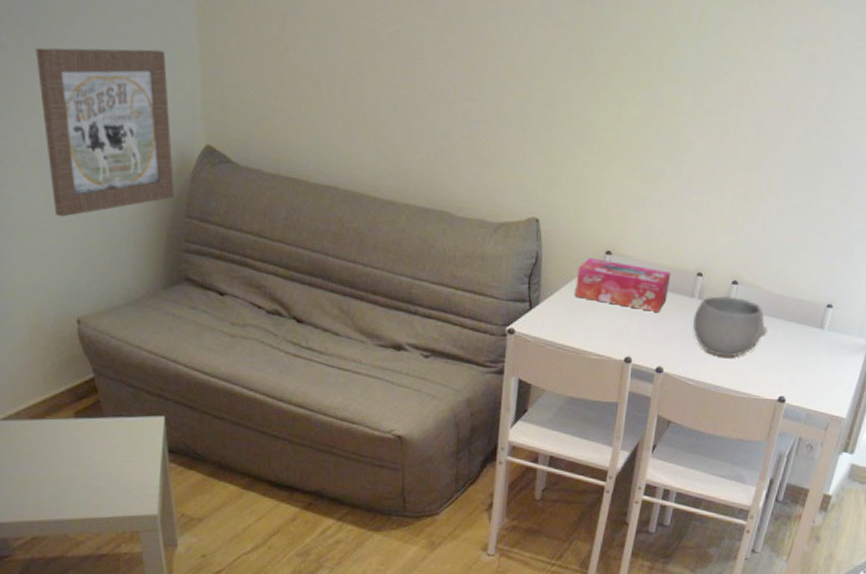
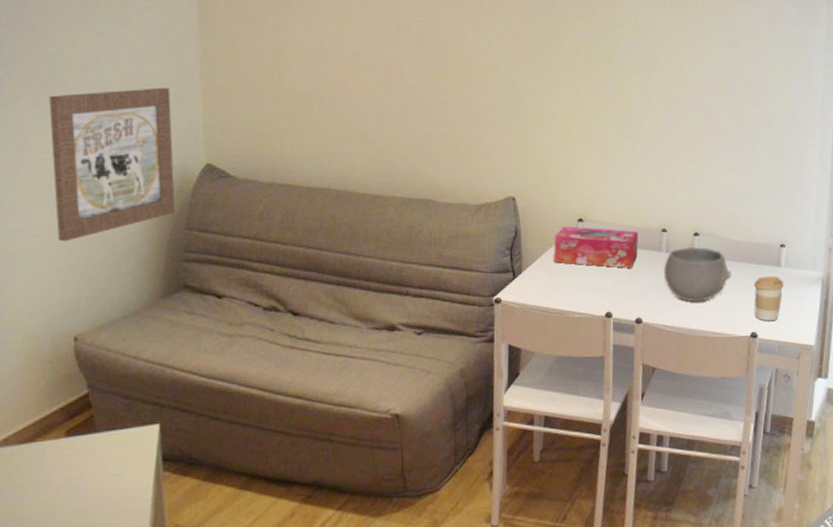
coffee cup: none [786,337,824,387] -> present [753,275,784,322]

